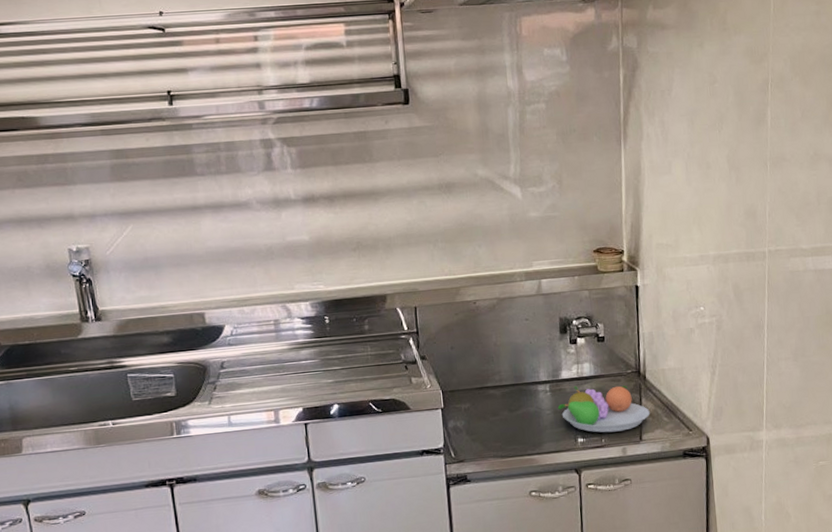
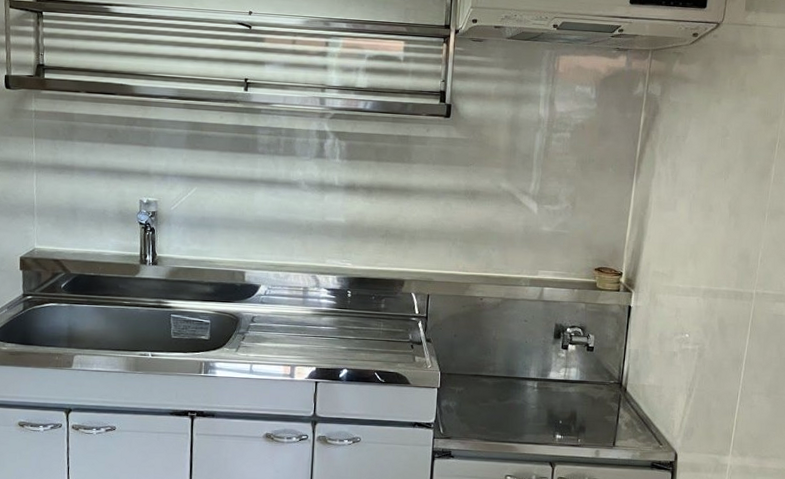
fruit bowl: present [557,385,650,433] -> none [542,387,626,435]

